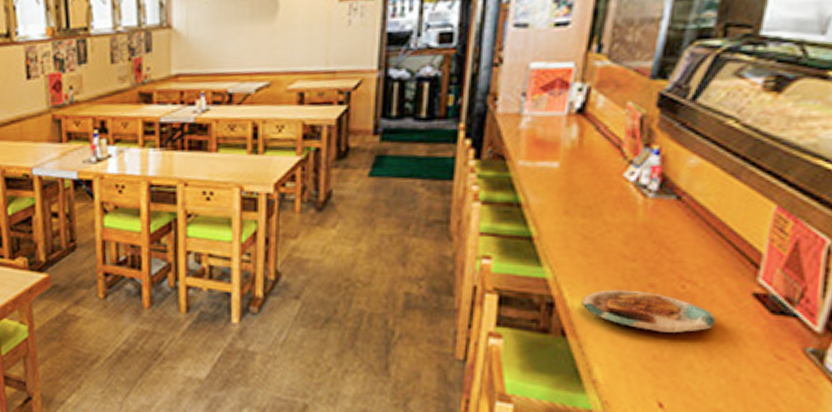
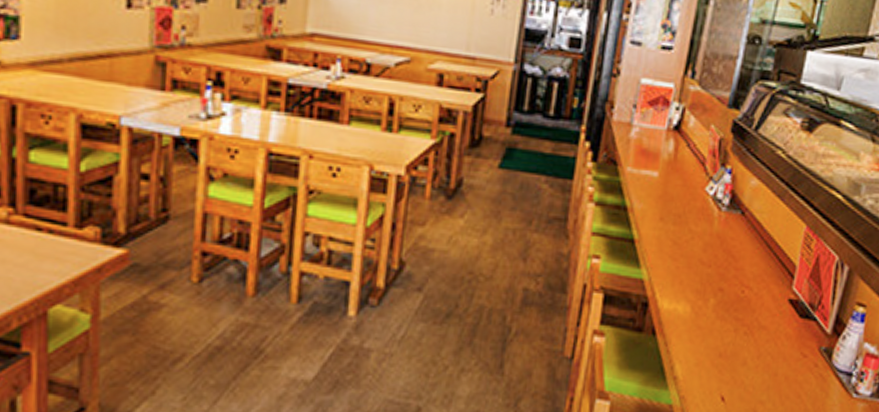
plate: present [581,290,717,332] -> none [669,292,765,332]

